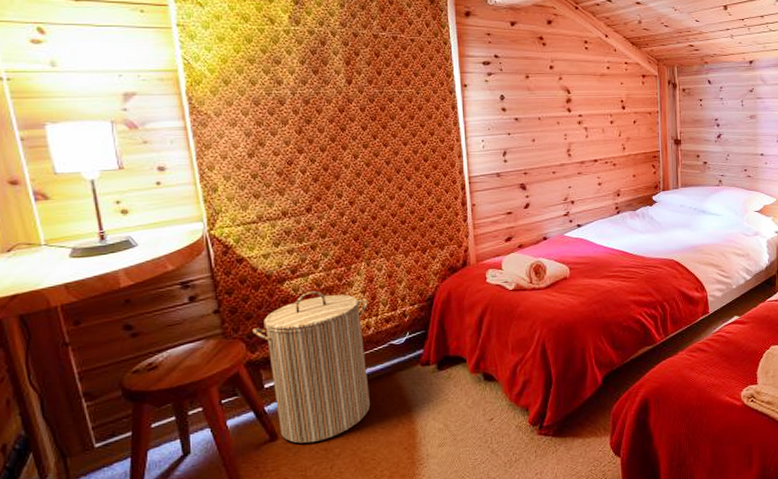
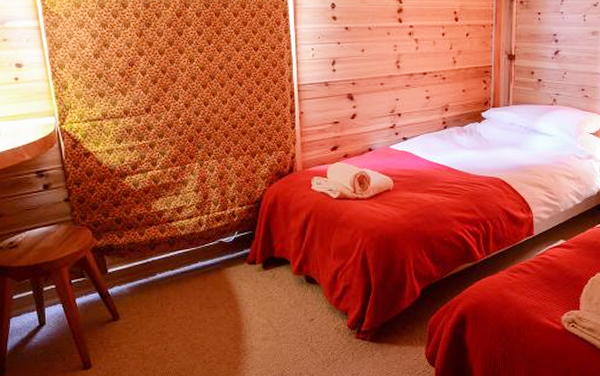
laundry hamper: present [253,290,371,443] -> none [98,186,202,325]

